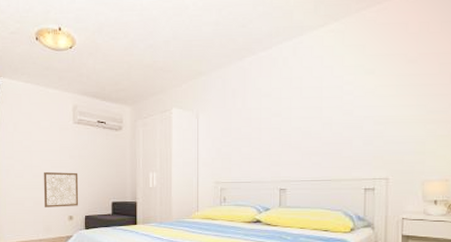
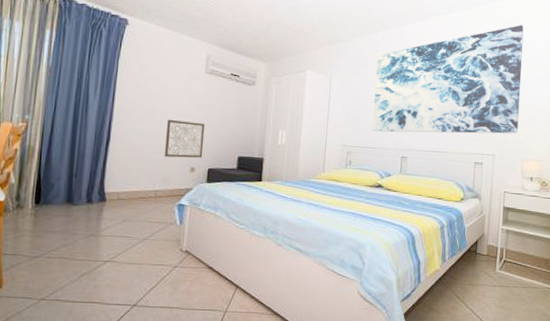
wall art: none [245,26,419,165] -> present [372,24,524,134]

